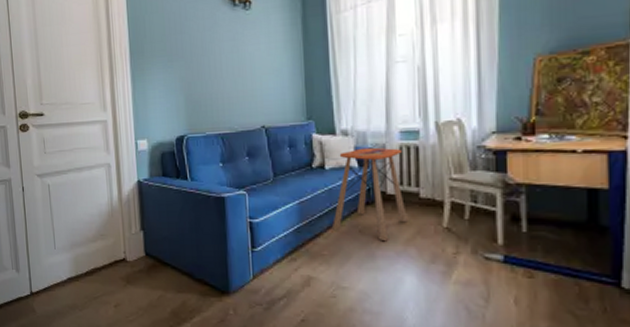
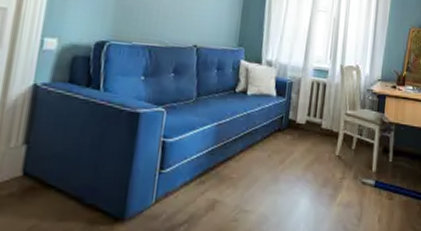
side table: present [332,147,407,242] -> none [245,79,314,167]

